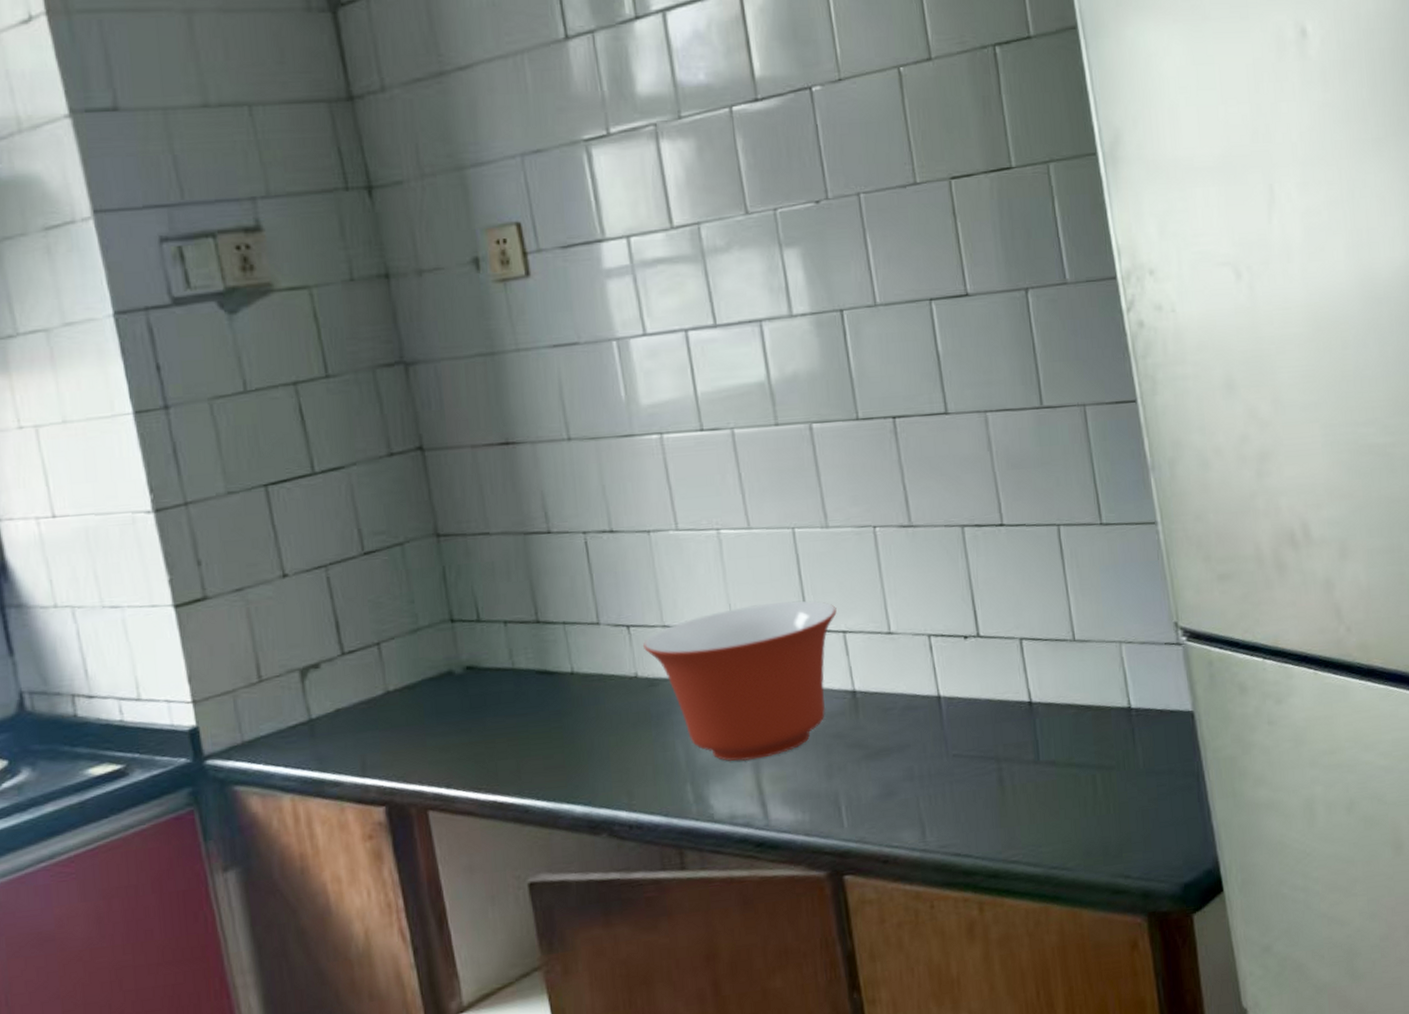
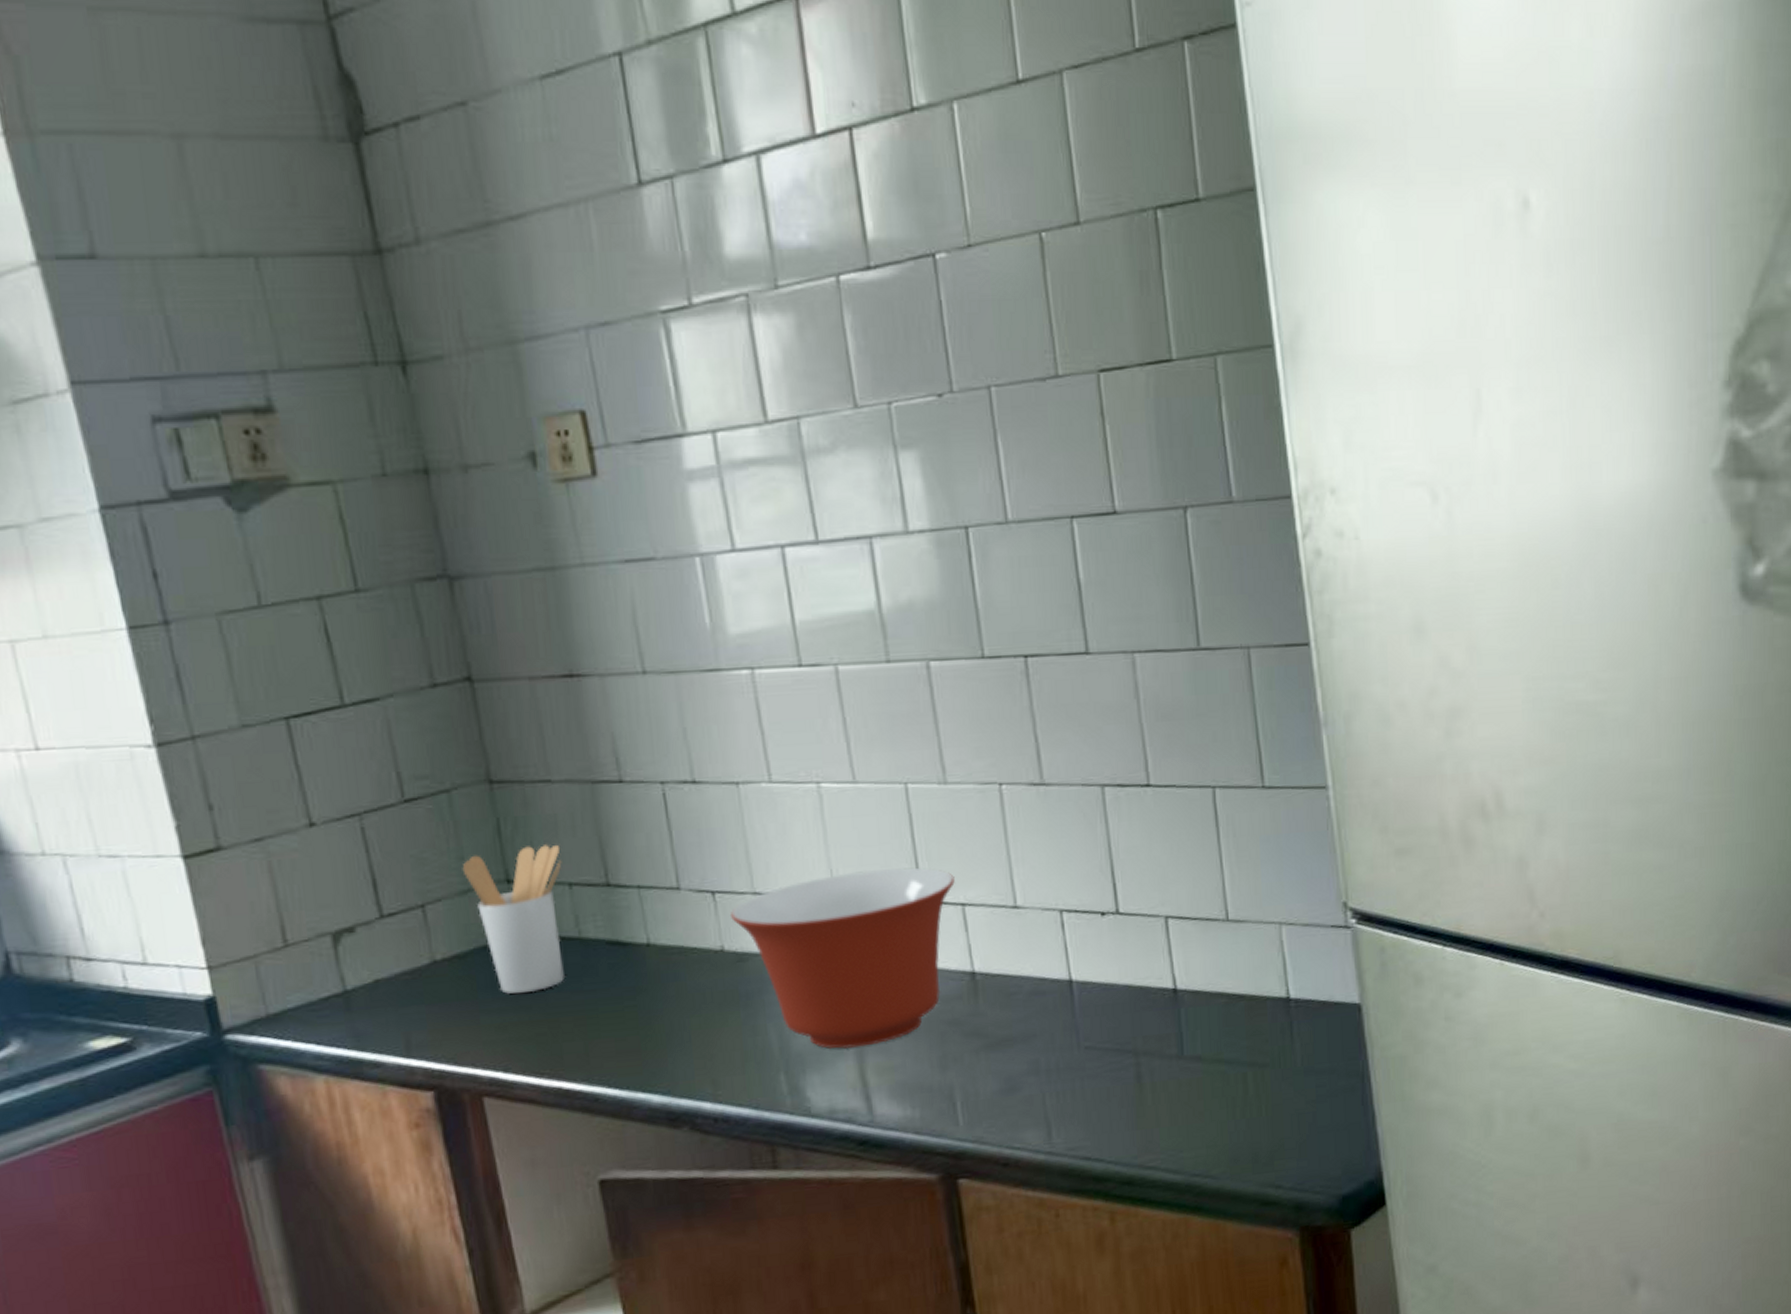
utensil holder: none [412,587,500,719] -> present [462,844,564,994]

